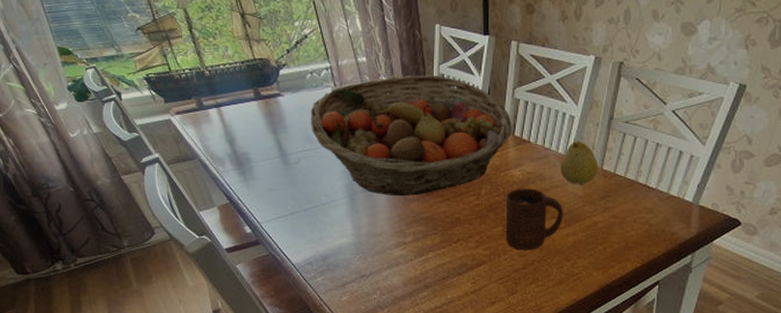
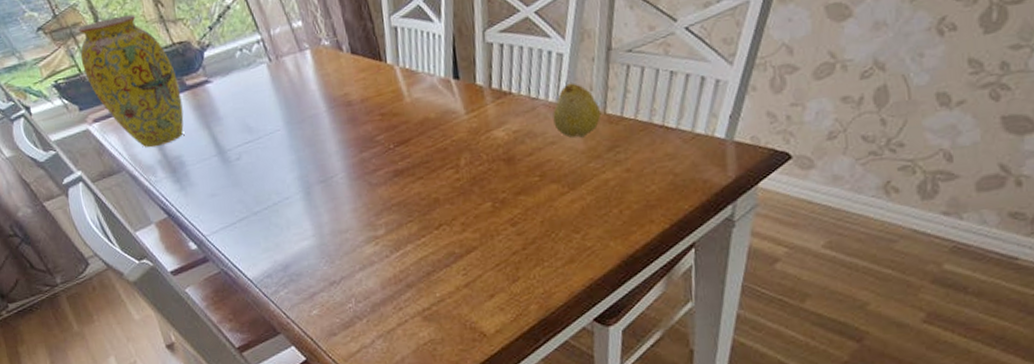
vase: none [172,29,255,143] -> present [78,14,184,148]
fruit basket: present [310,74,512,196] -> none [245,28,489,183]
cup: present [505,188,563,251] -> none [491,150,565,228]

